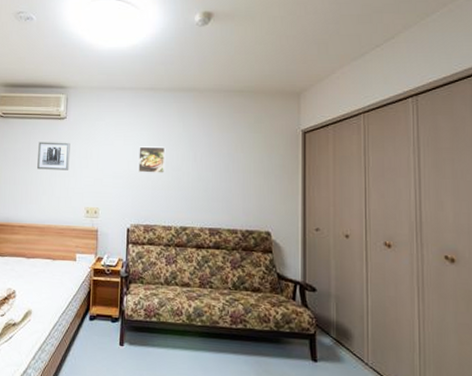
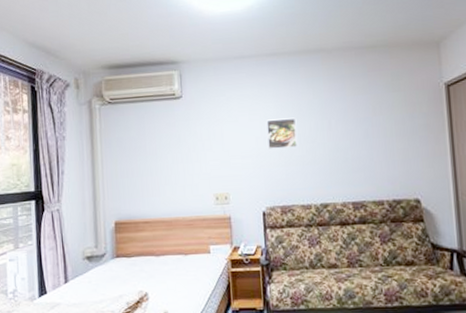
wall art: present [37,142,70,170] -> none [154,124,192,158]

